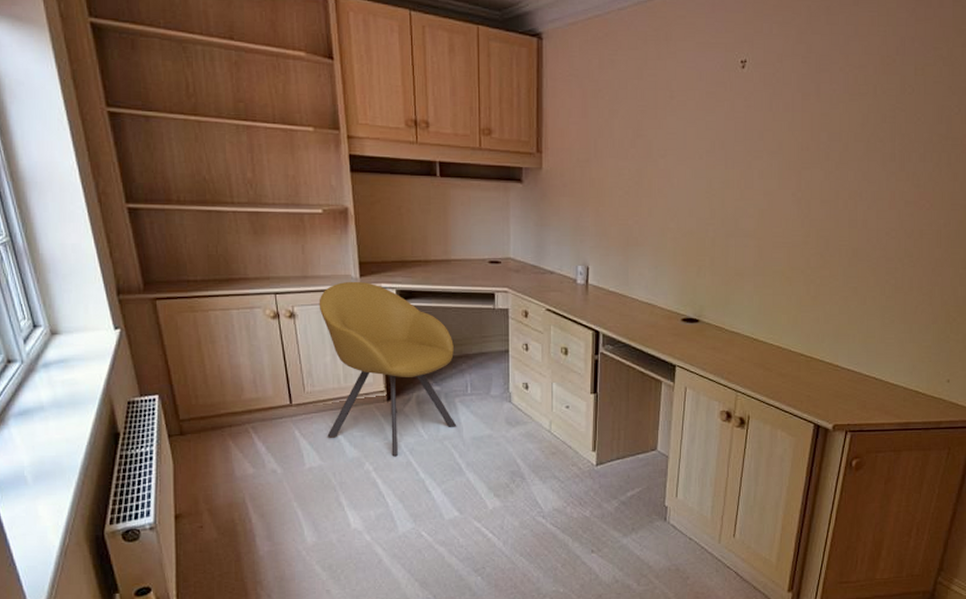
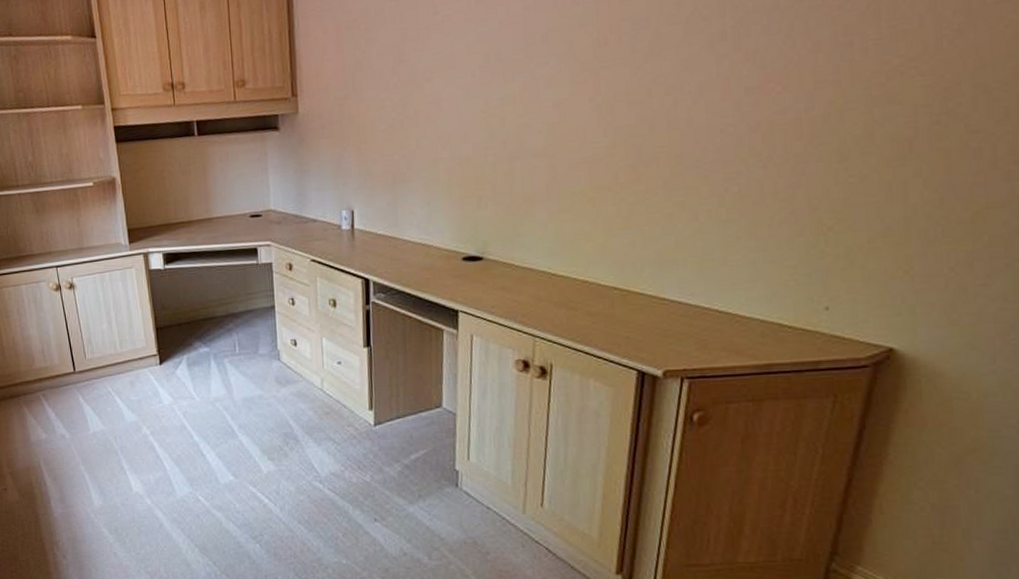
chair: present [319,281,457,456] -> none [94,248,227,419]

